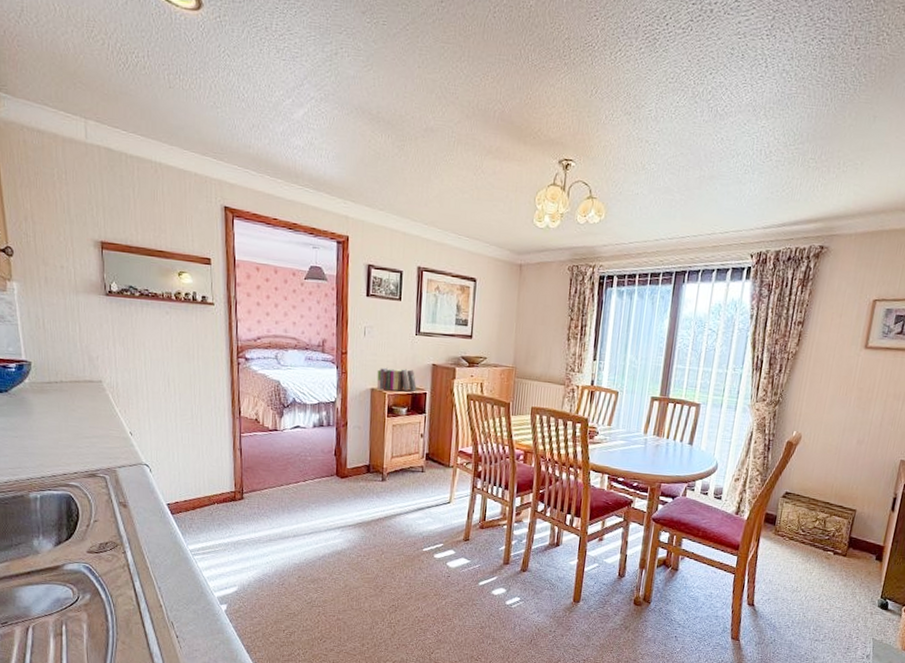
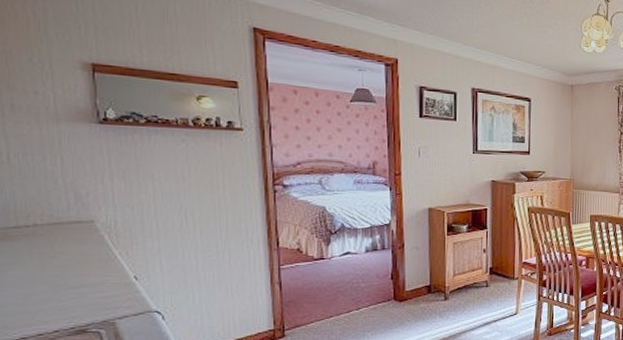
books: present [376,367,417,392] -> none [434,186,477,209]

